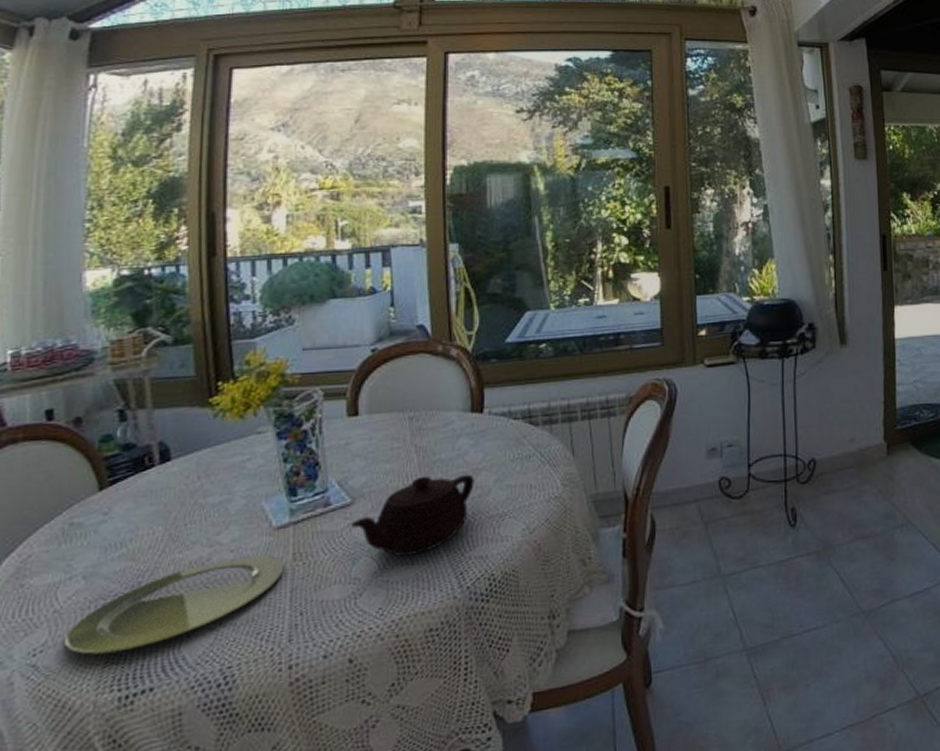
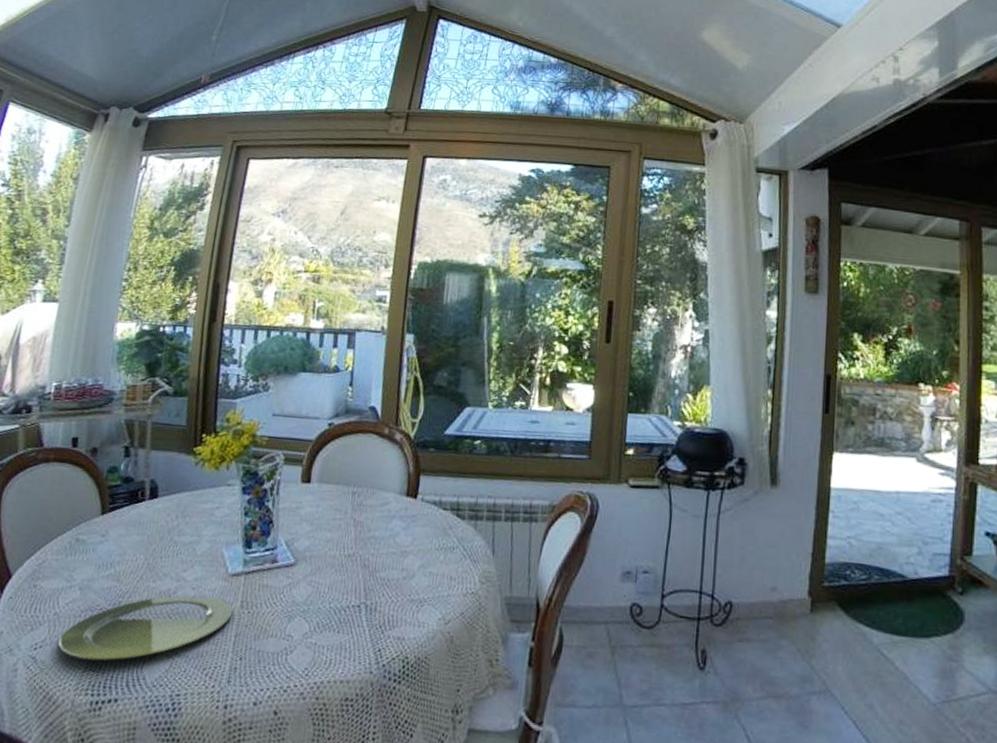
teapot: present [351,474,474,556] -> none [291,549,402,624]

